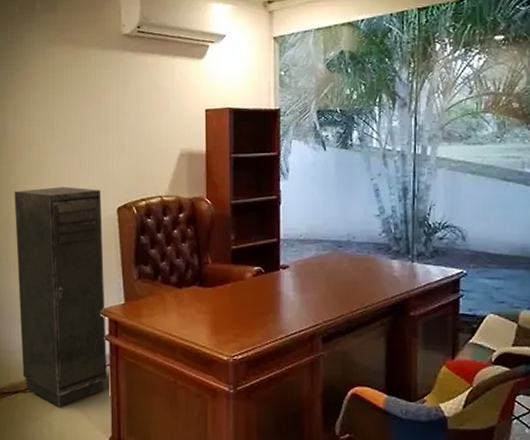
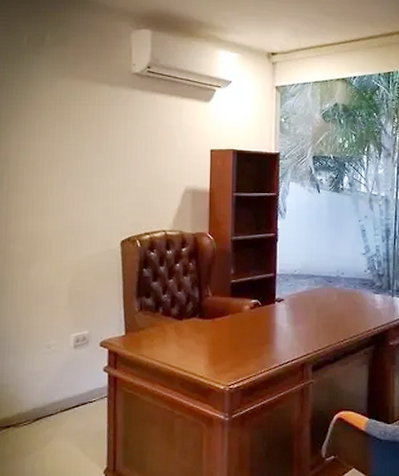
storage cabinet: present [14,187,107,407] -> none [14,218,106,440]

